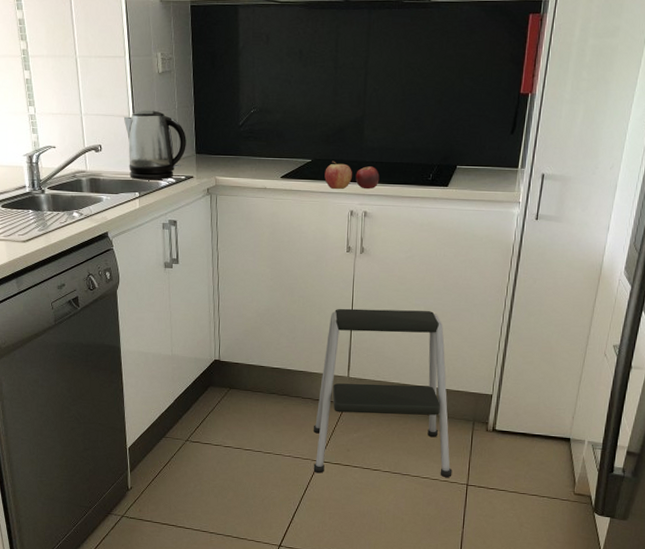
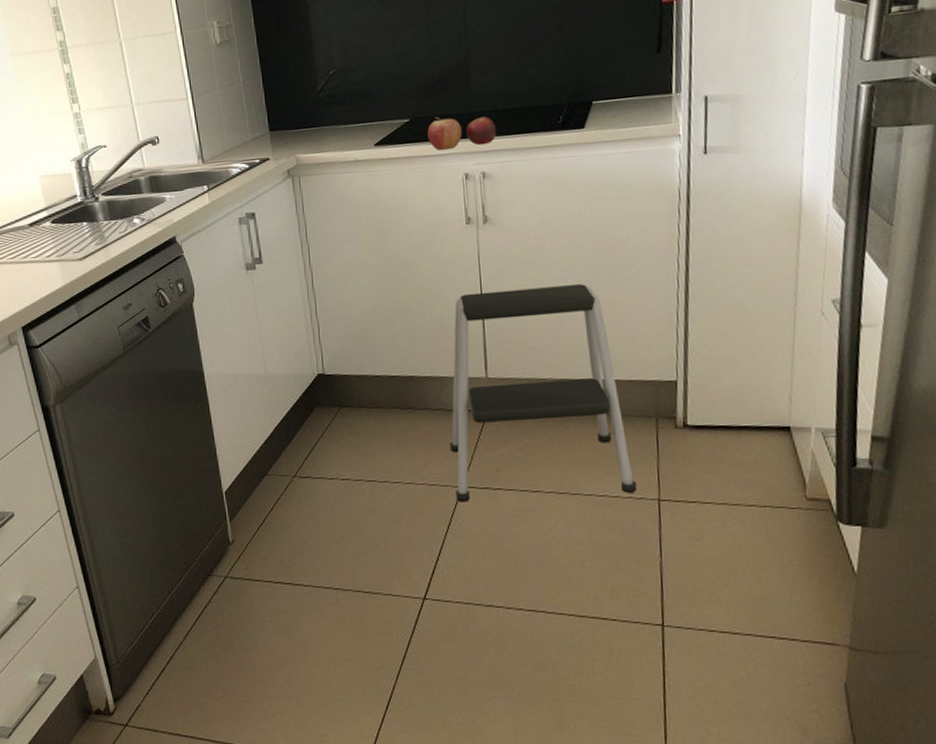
kettle: present [124,110,186,181] -> none [182,87,258,171]

